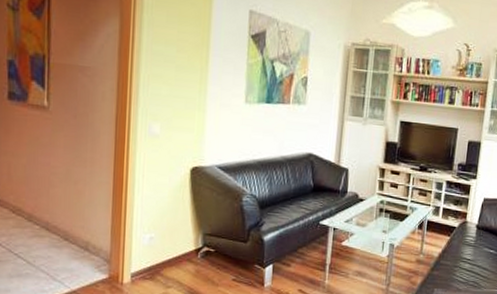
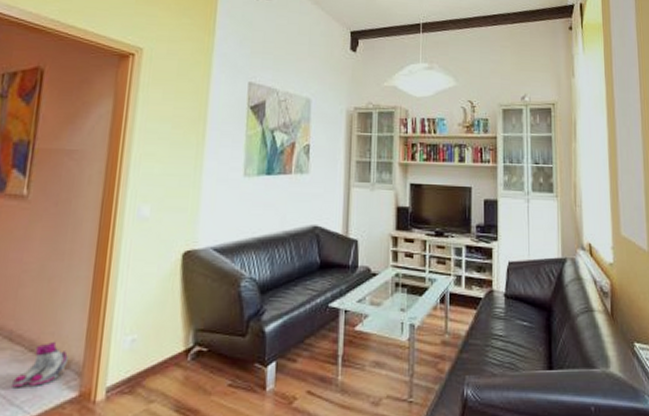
boots: none [52,234,98,268] -> present [11,342,70,388]

